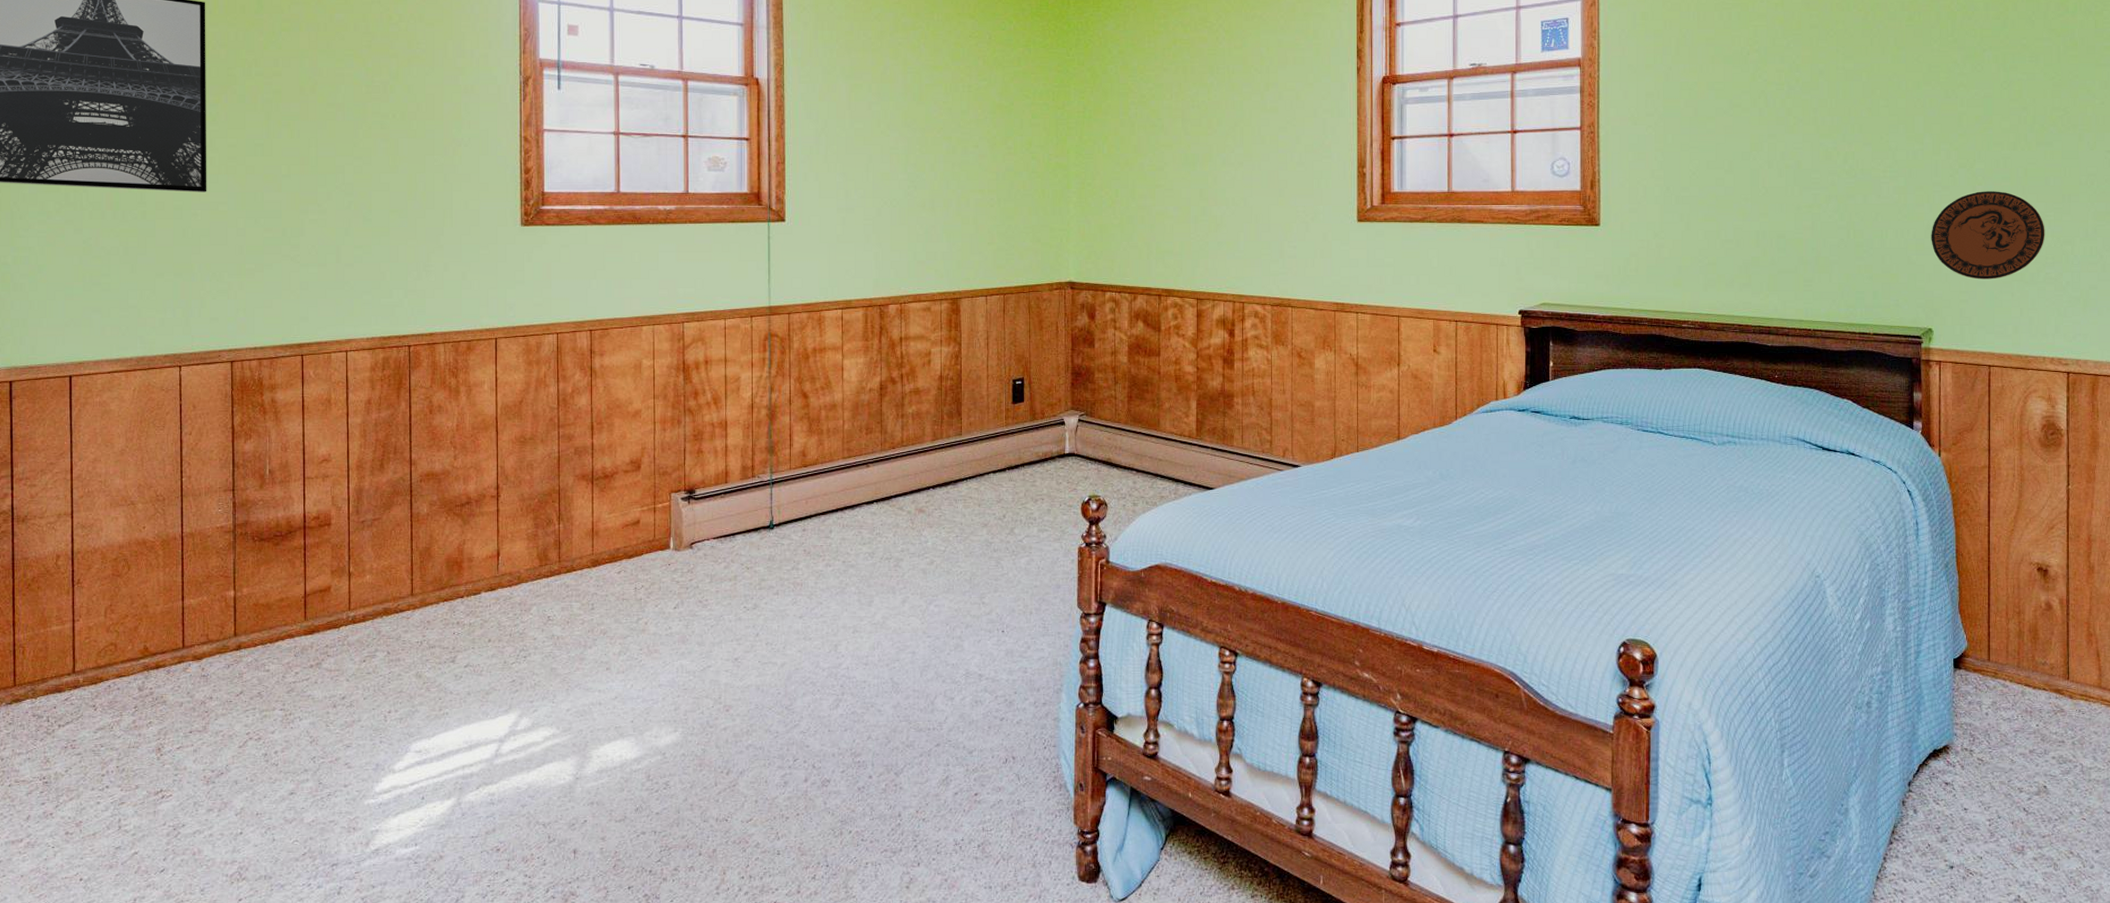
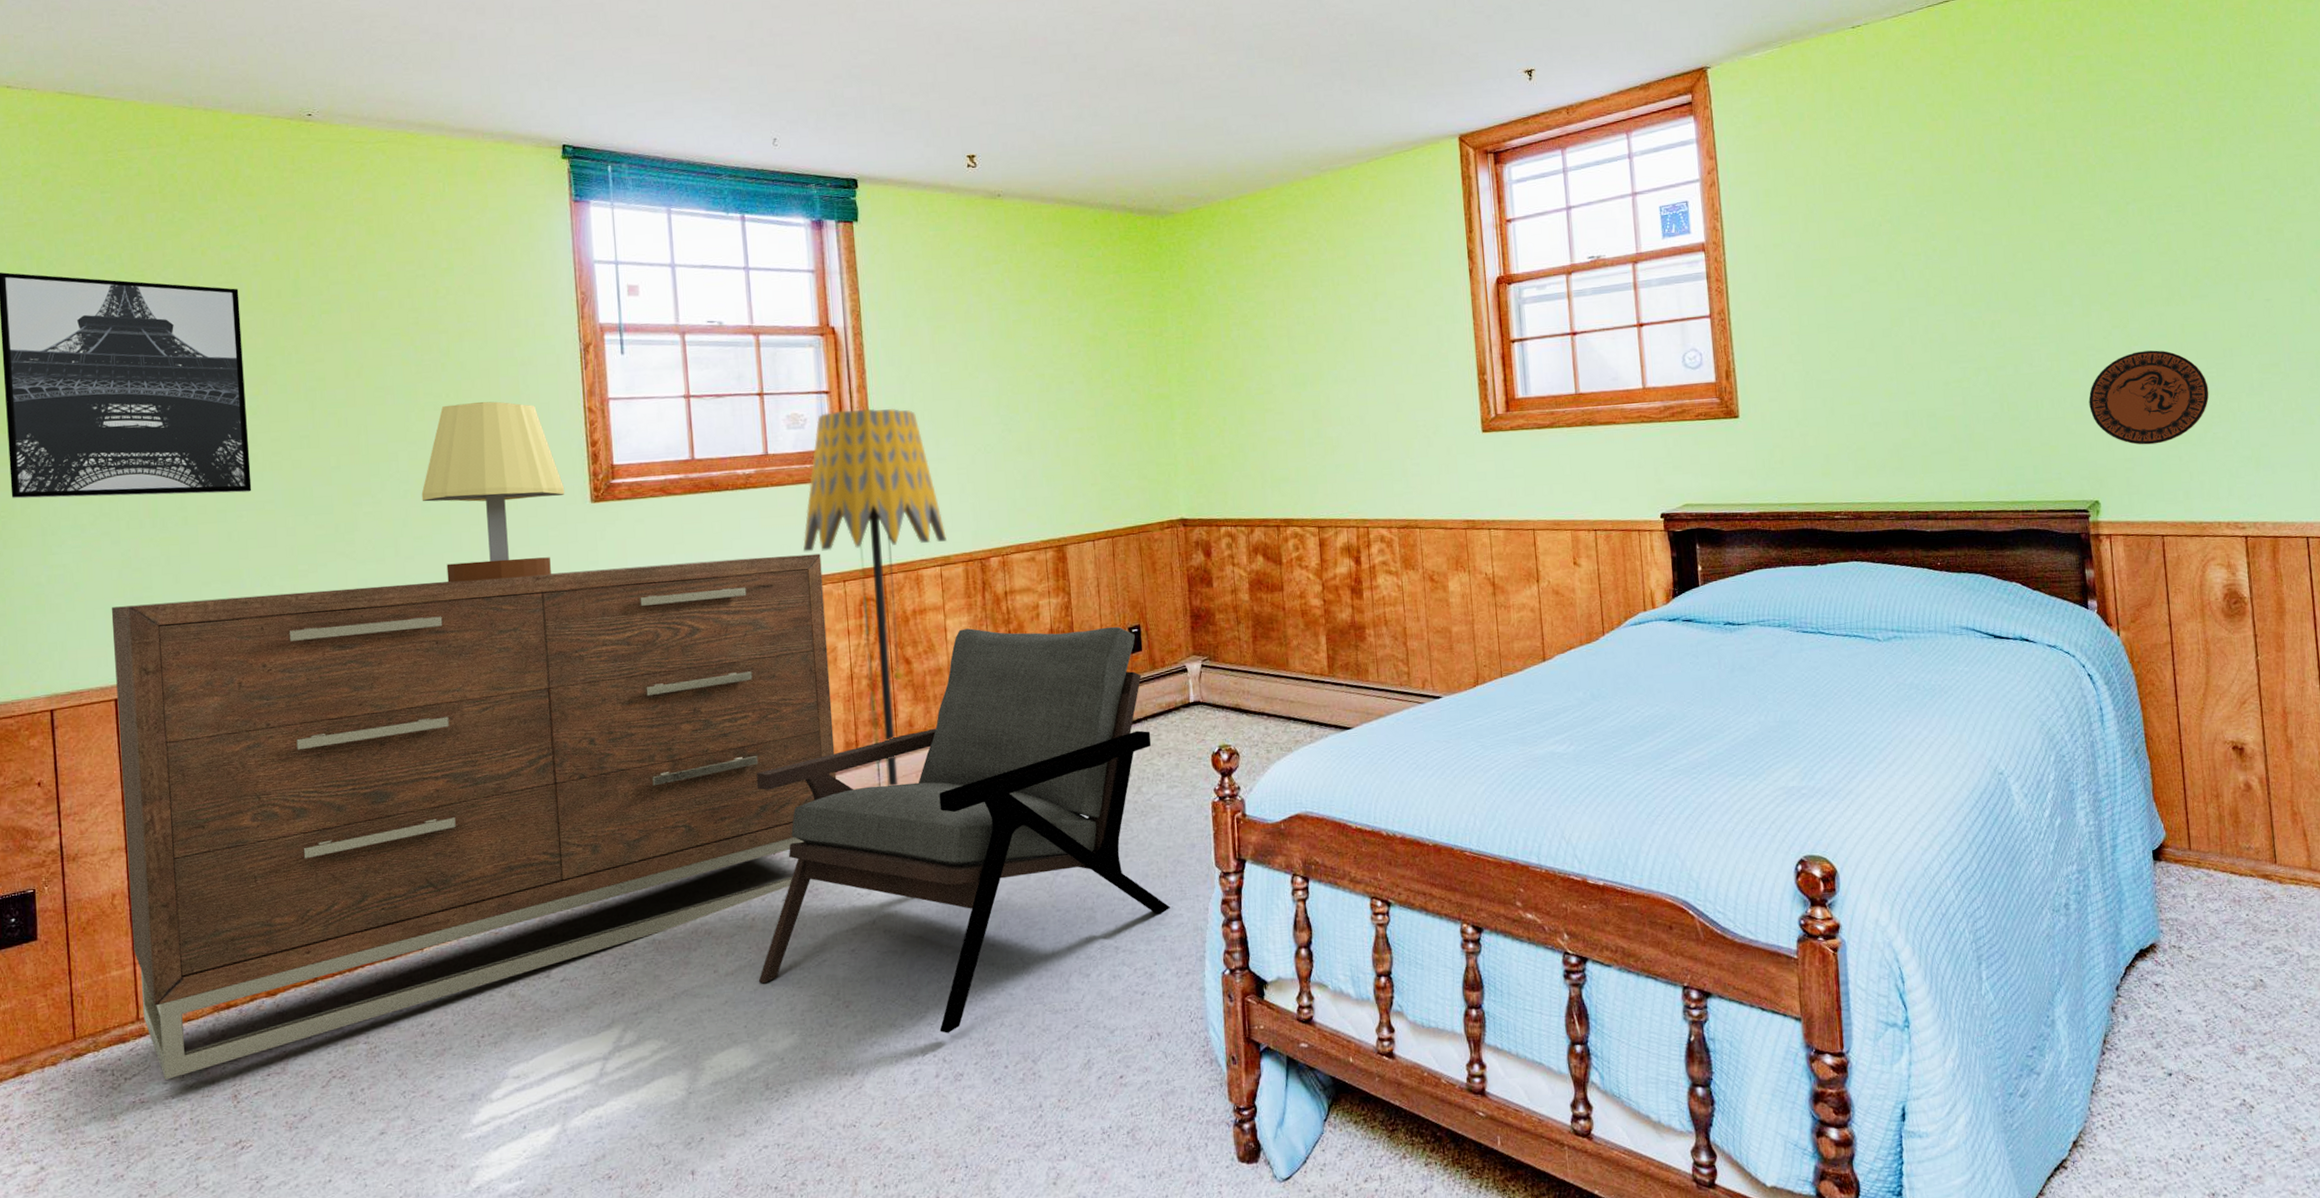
dresser: none [70,288,732,729] -> present [111,553,837,1080]
table lamp: none [364,125,497,291] -> present [421,401,565,583]
armchair: none [647,369,1033,742] -> present [756,626,1170,1033]
floor lamp: none [715,157,849,511] -> present [802,408,947,787]

